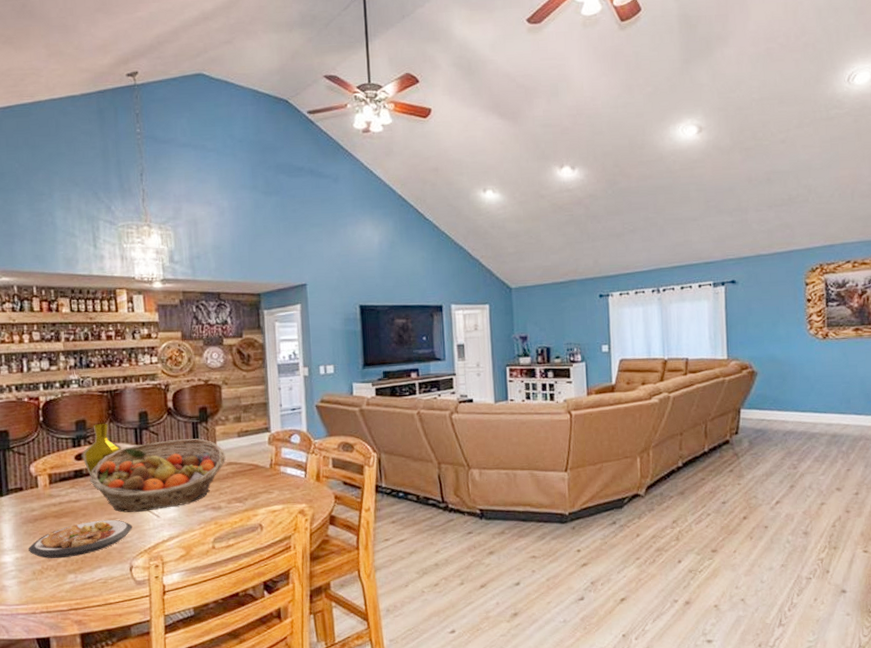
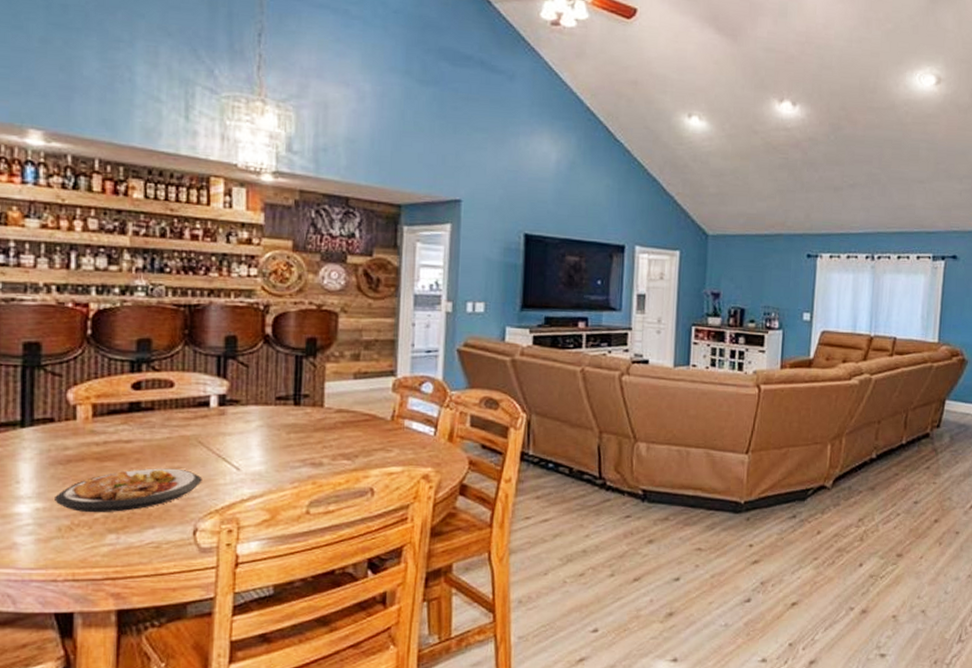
vase: present [83,423,123,476] -> none [143,345,199,413]
fruit basket: present [89,438,226,513] -> none [148,375,335,462]

